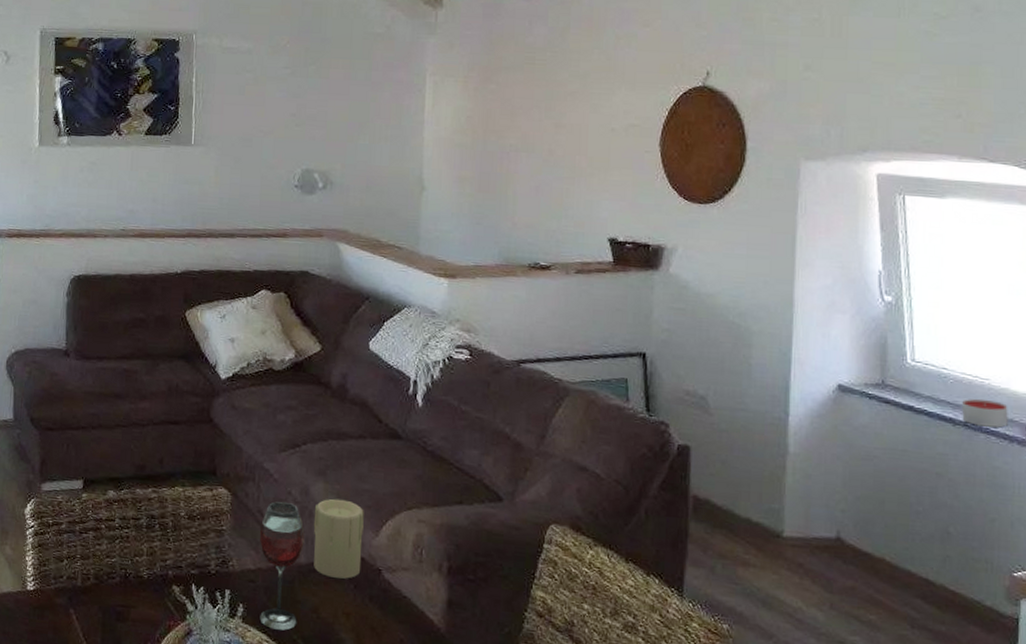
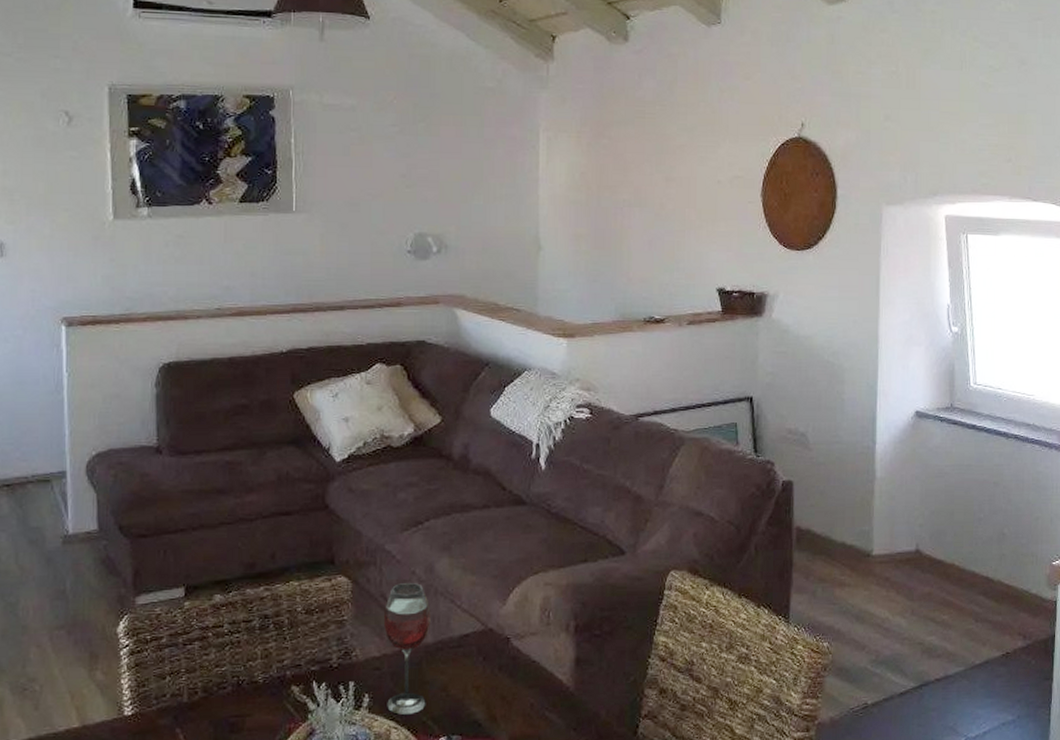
candle: present [313,498,364,579] -> none [439,572,491,653]
candle: present [962,399,1008,428] -> none [1013,414,1048,437]

